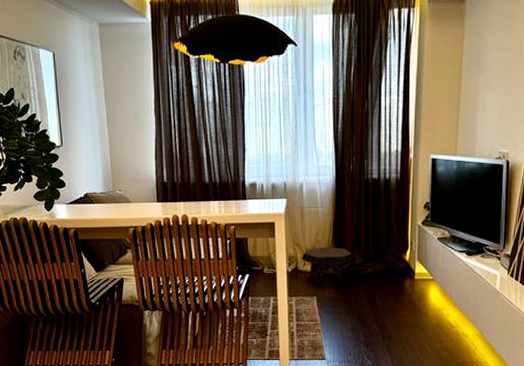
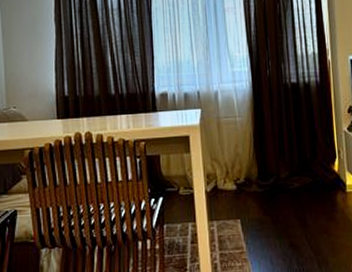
footstool: present [301,246,352,285] -> none [221,160,277,206]

